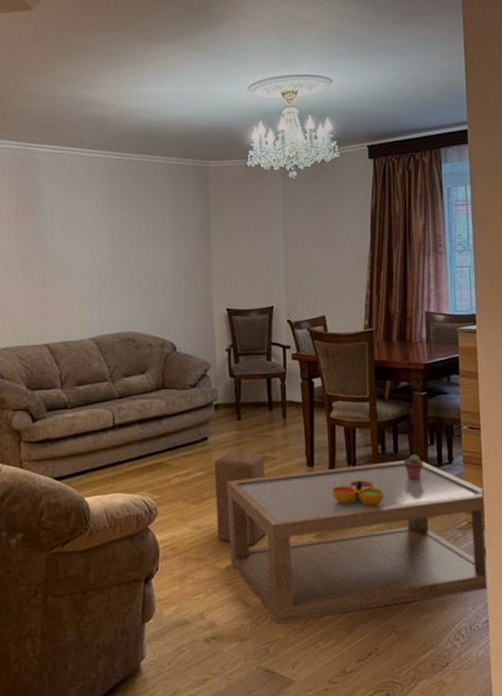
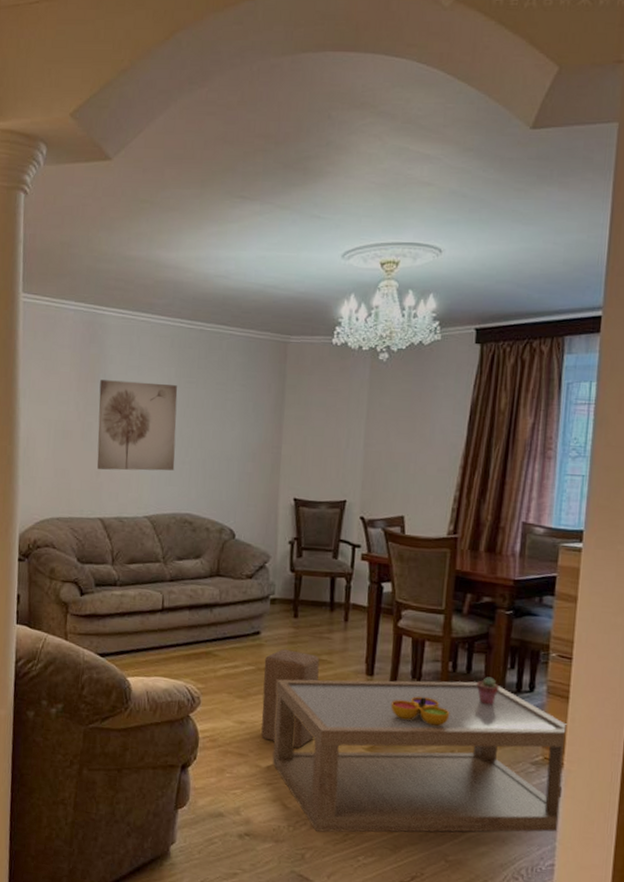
wall art: none [37,211,114,298] -> present [97,380,178,471]

